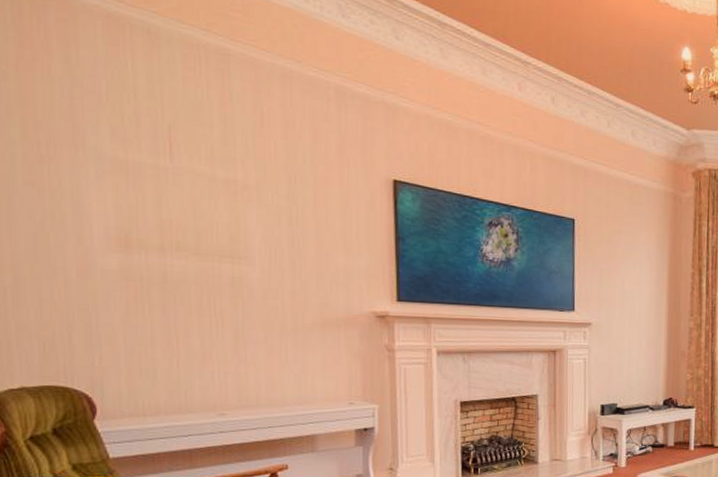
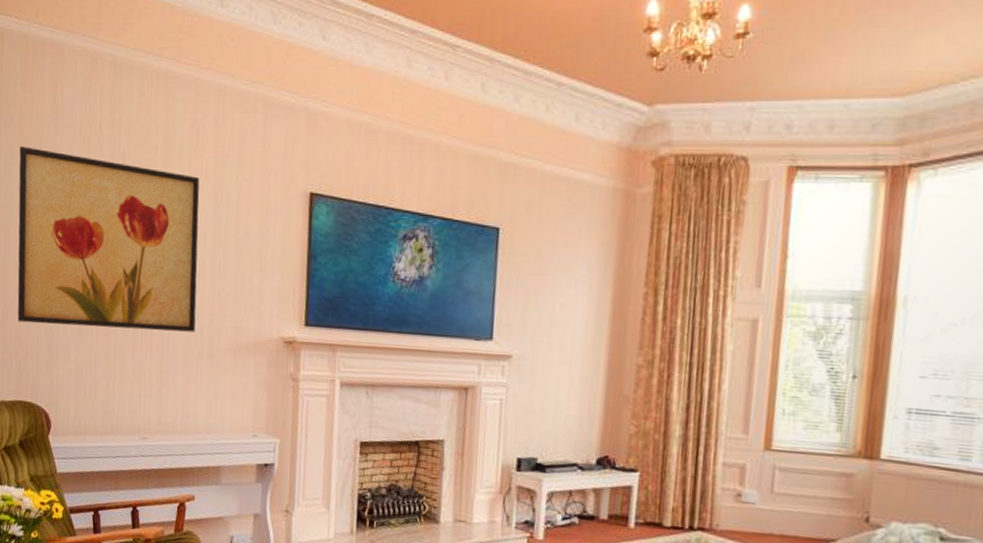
wall art: none [20,108,275,309] -> present [17,146,200,333]

